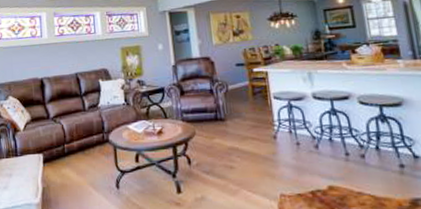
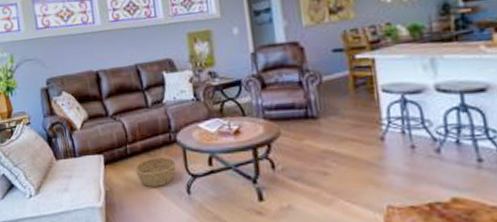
basket: none [71,155,108,183] -> present [135,158,176,187]

